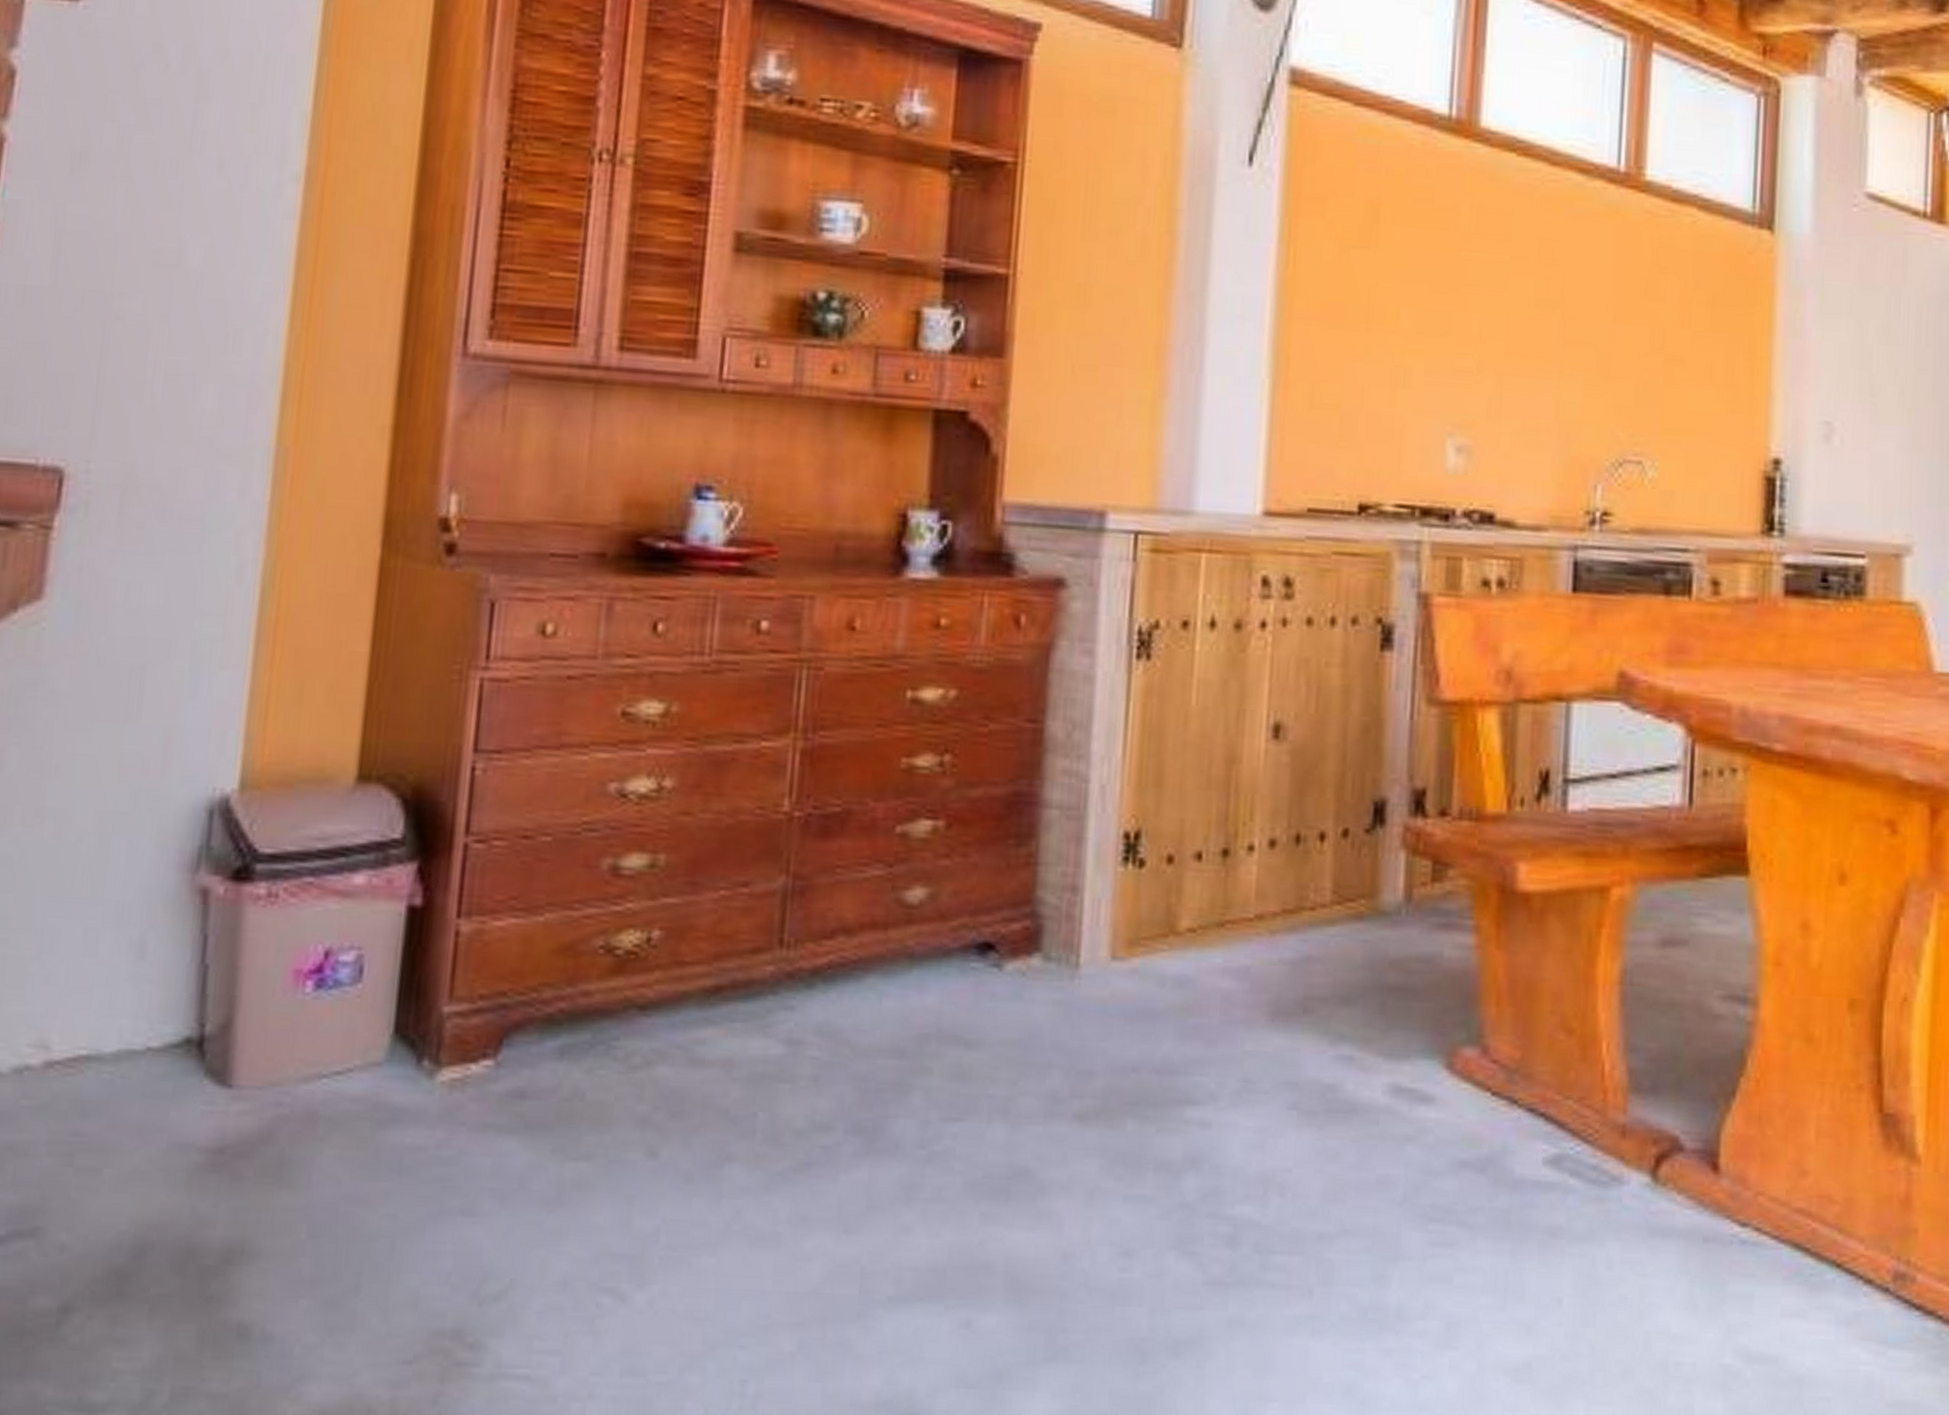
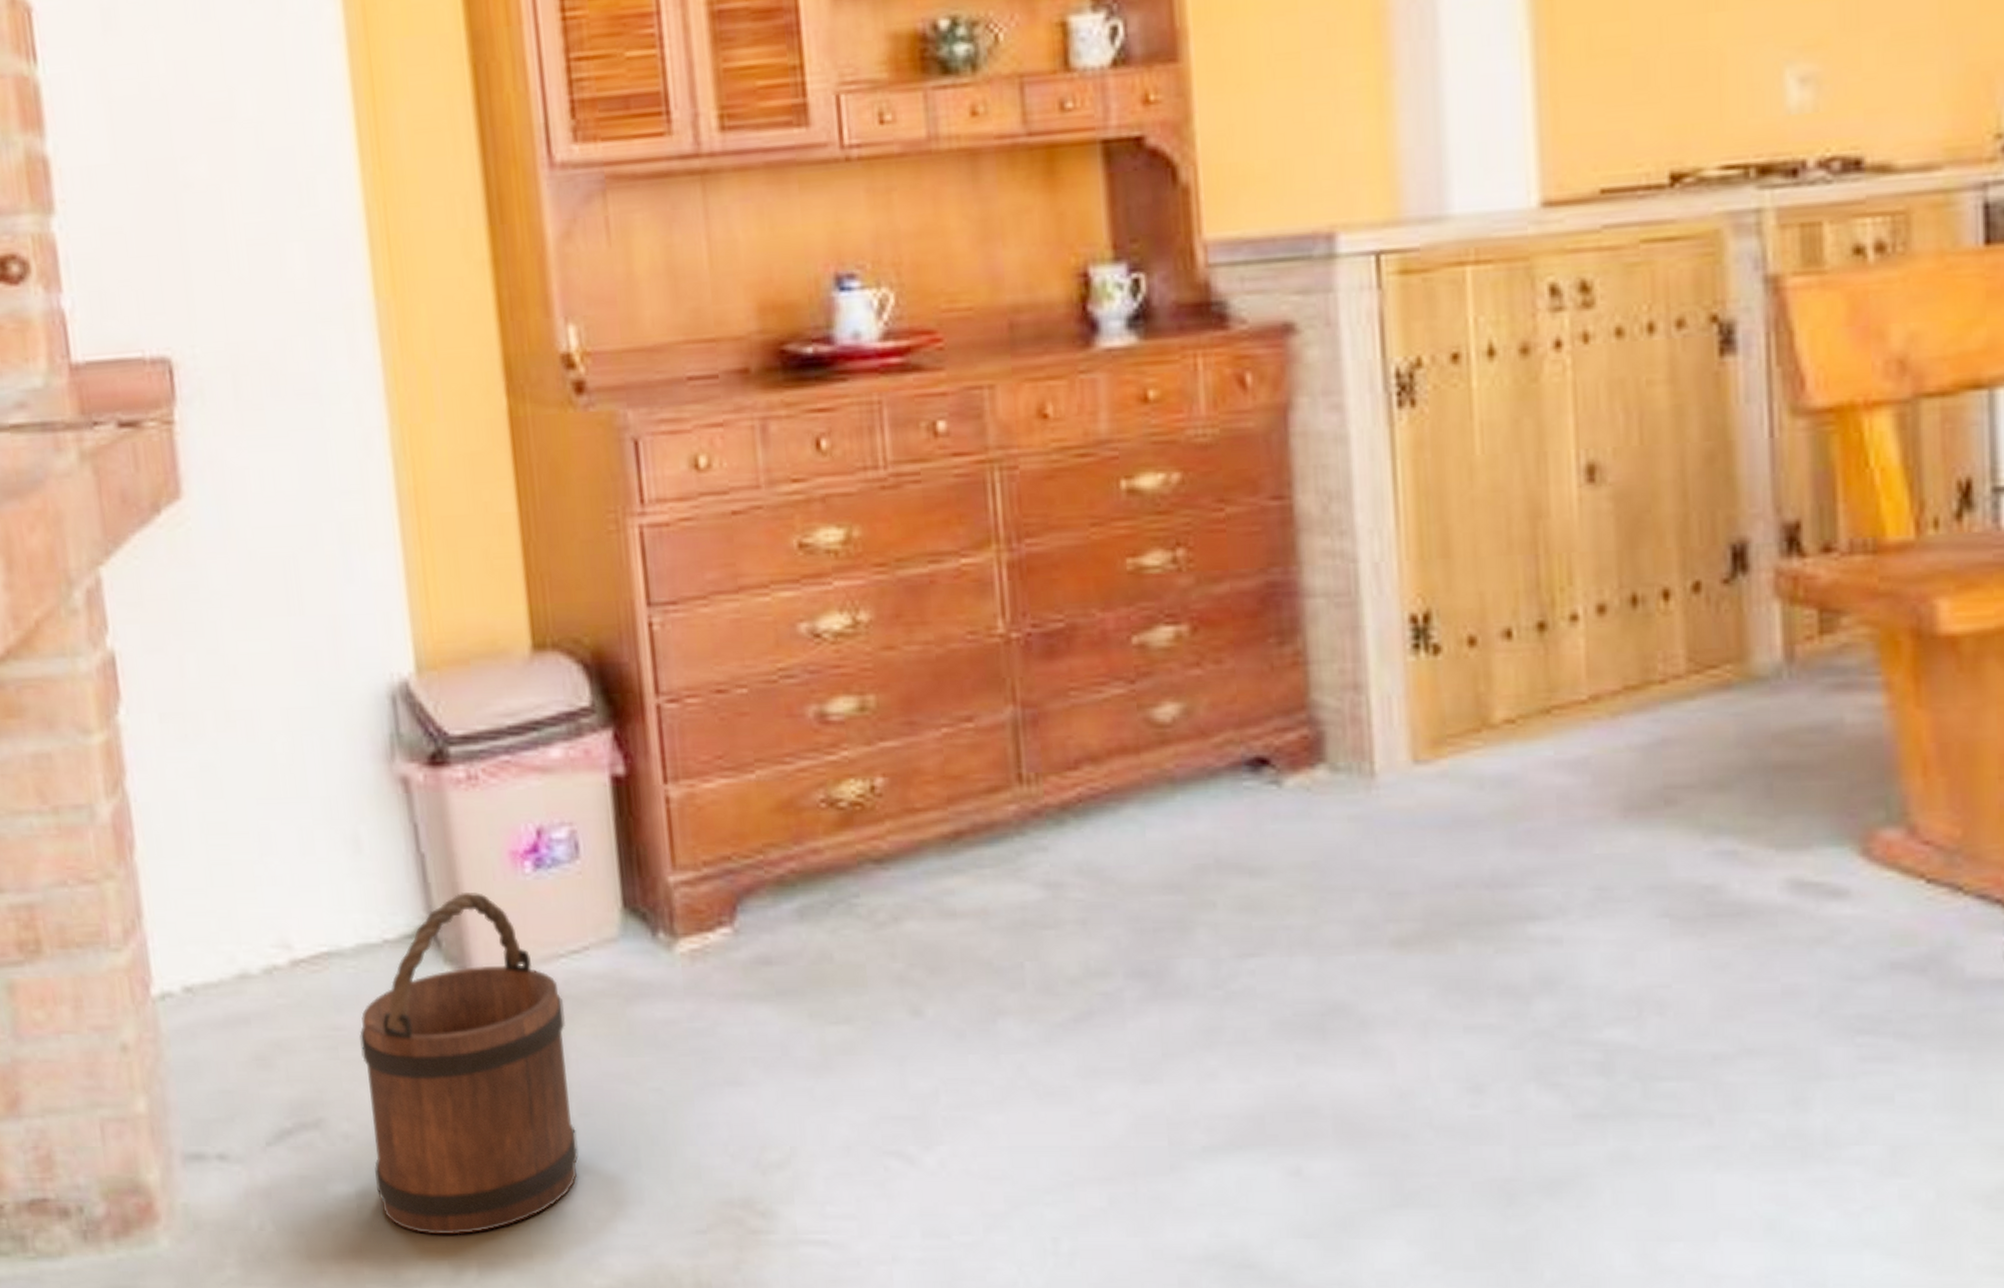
bucket: none [81,1005,316,1357] -> present [359,891,579,1235]

